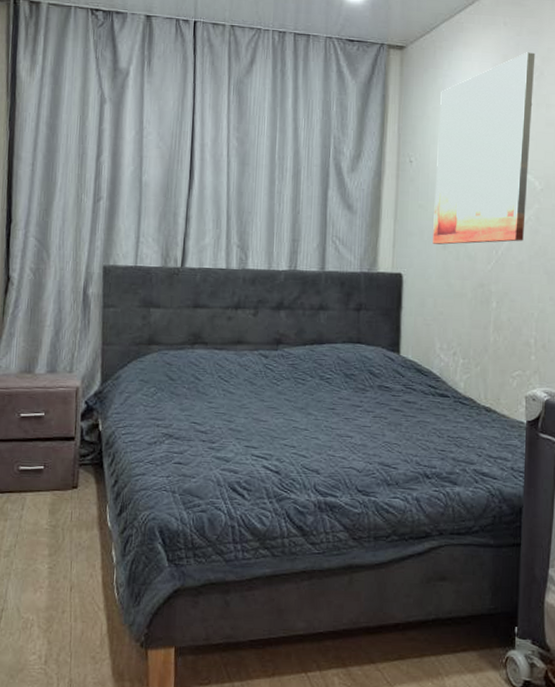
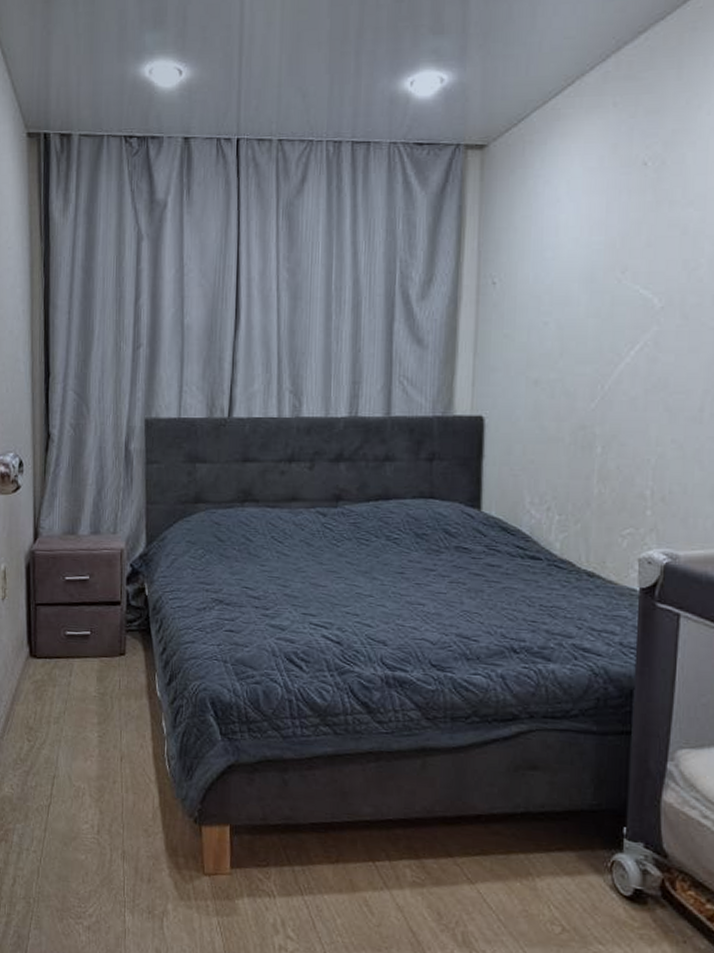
wall art: present [433,52,536,245] -> none [521,137,655,380]

